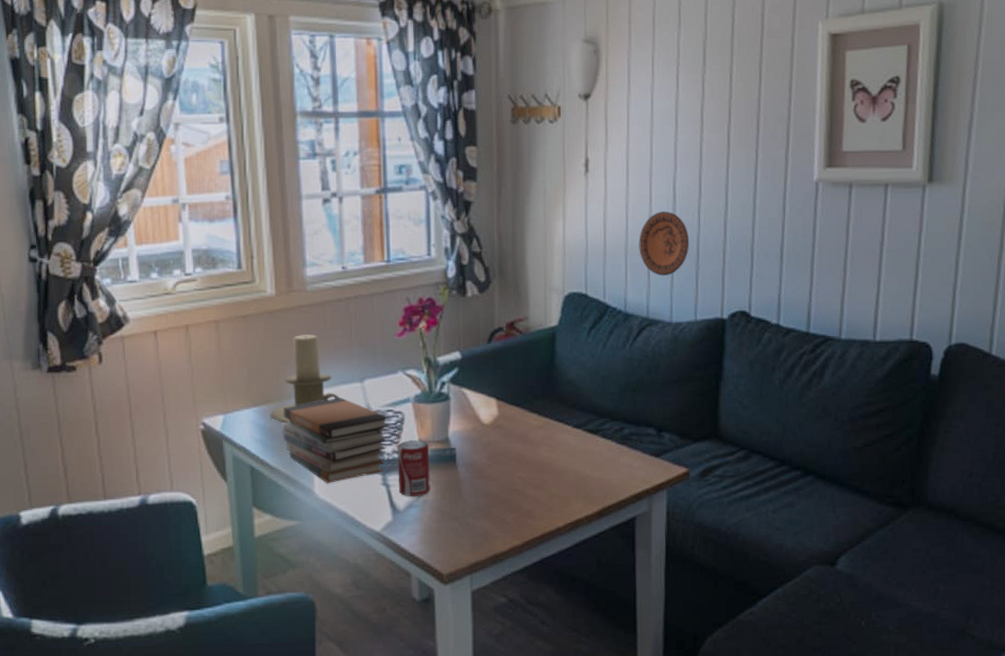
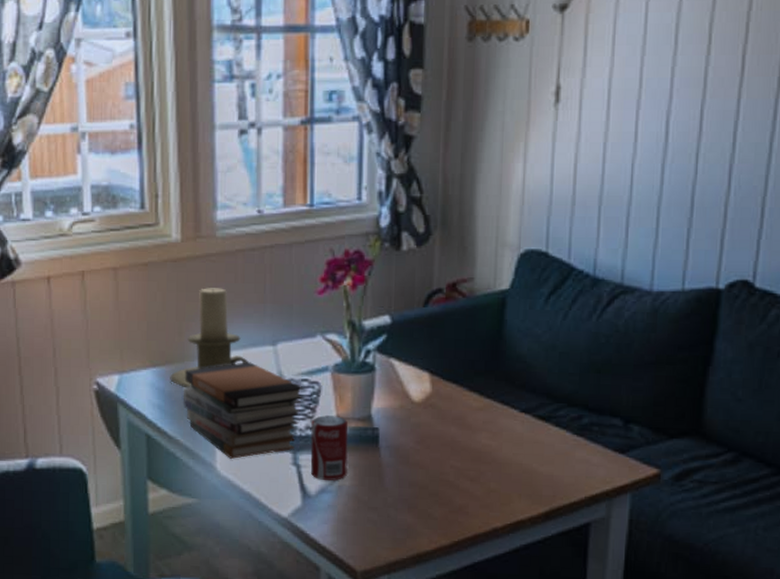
decorative plate: present [639,211,690,277] -> none [616,153,683,234]

